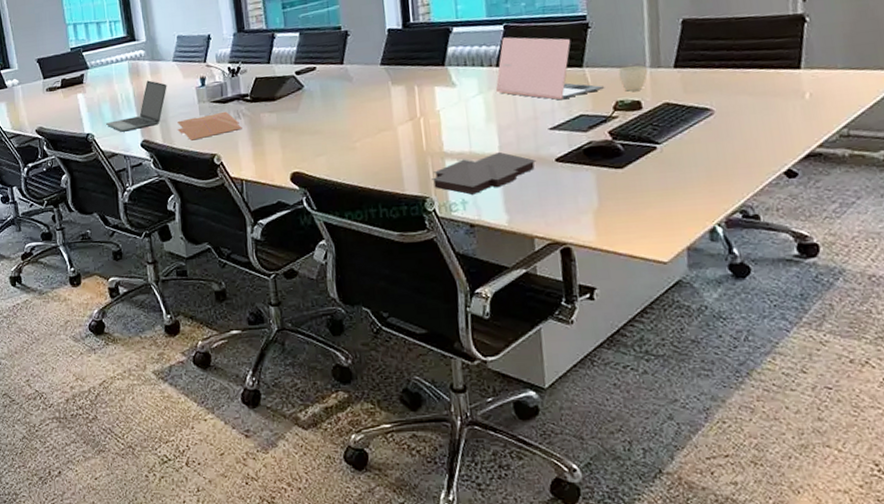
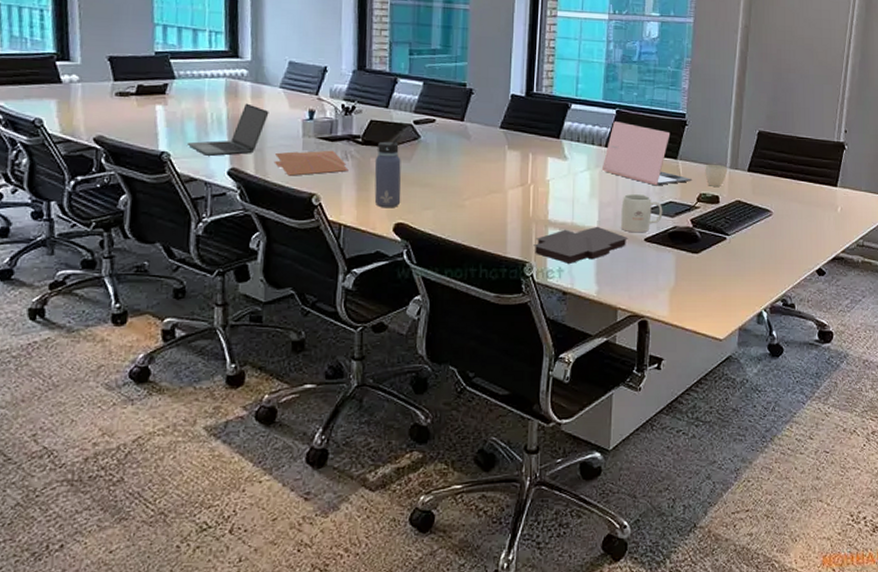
water bottle: none [264,86,294,159] -> present [374,134,404,207]
mug: none [523,111,574,155] -> present [621,193,663,233]

